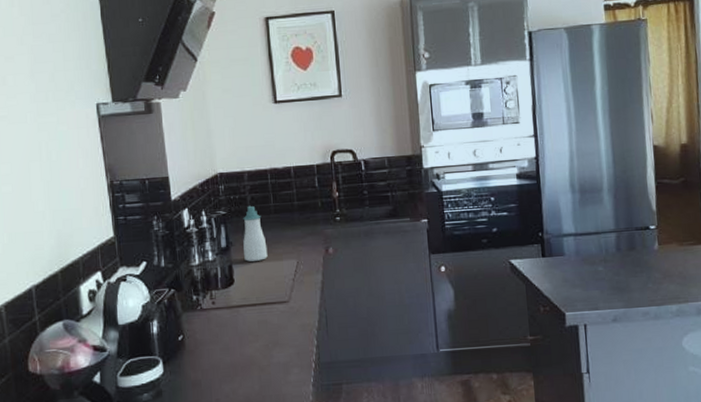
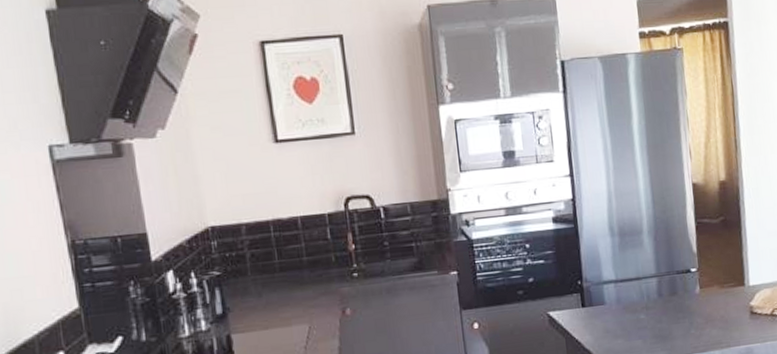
soap bottle: present [243,205,268,262] -> none [242,263,274,330]

